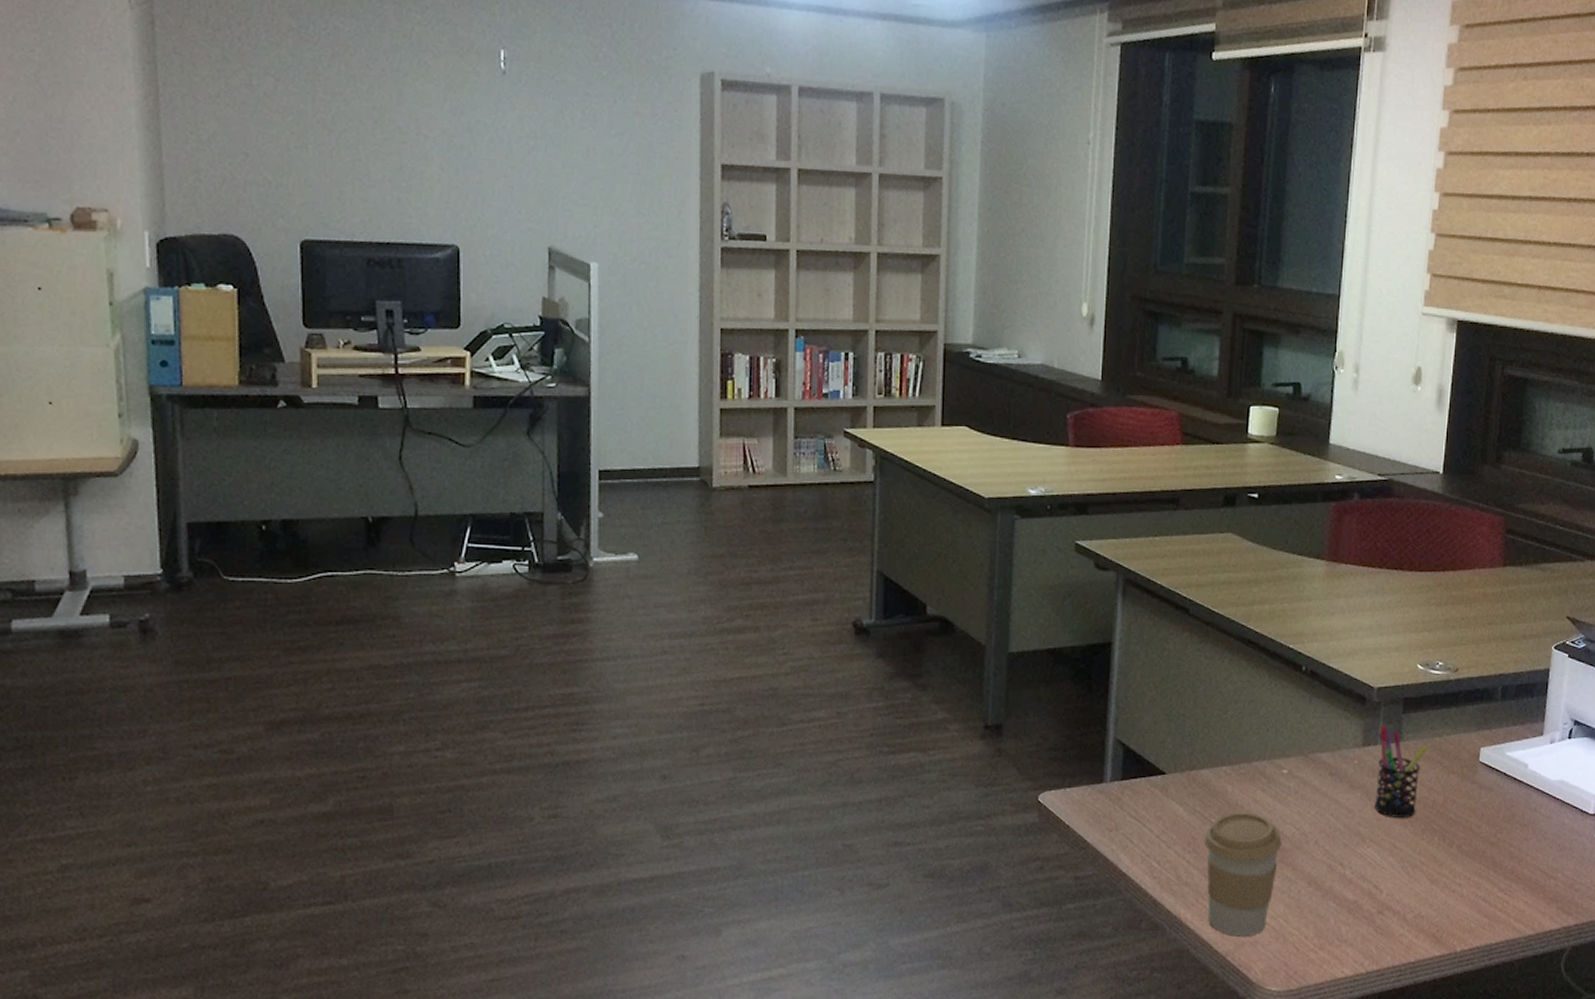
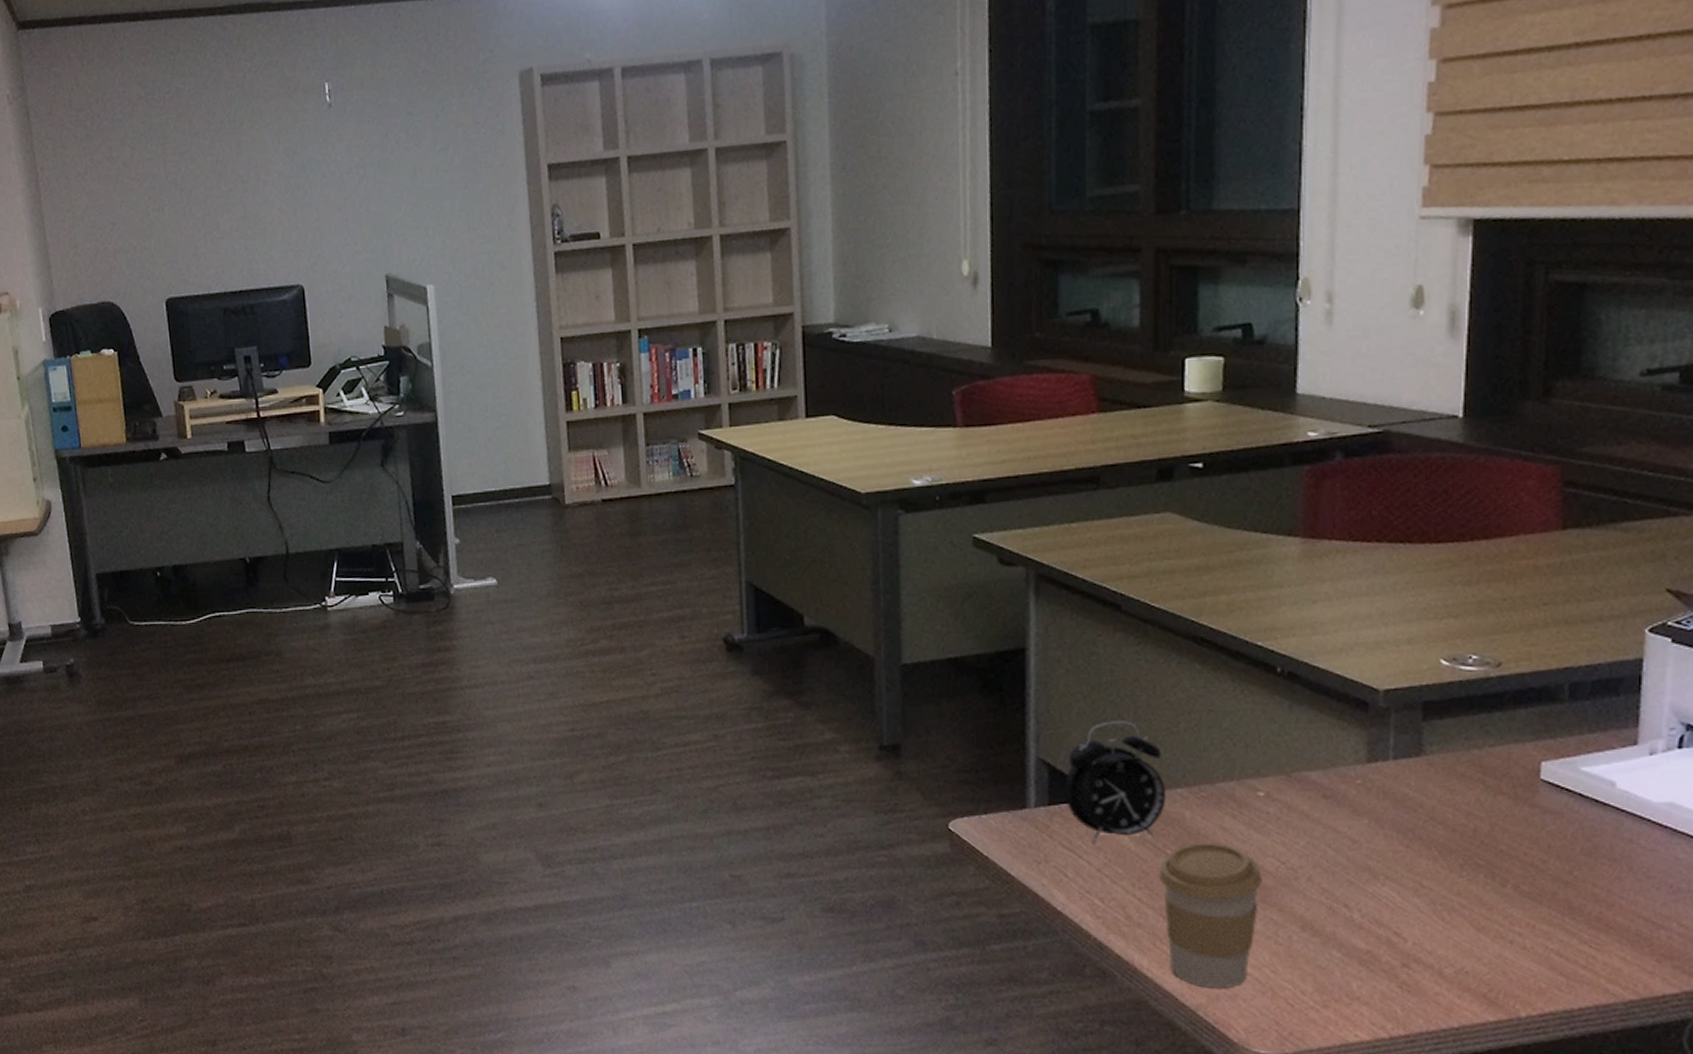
alarm clock: none [1135,708,1215,814] -> present [1064,721,1167,844]
pen holder: present [1373,726,1428,817] -> none [1387,736,1462,849]

